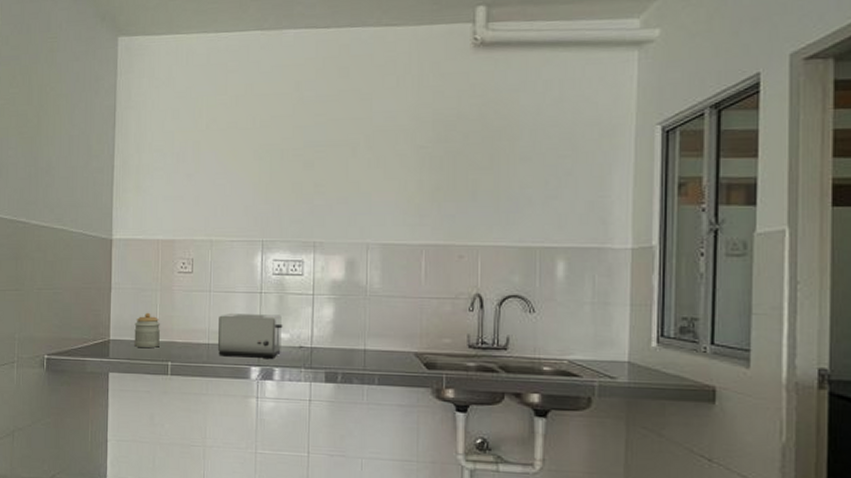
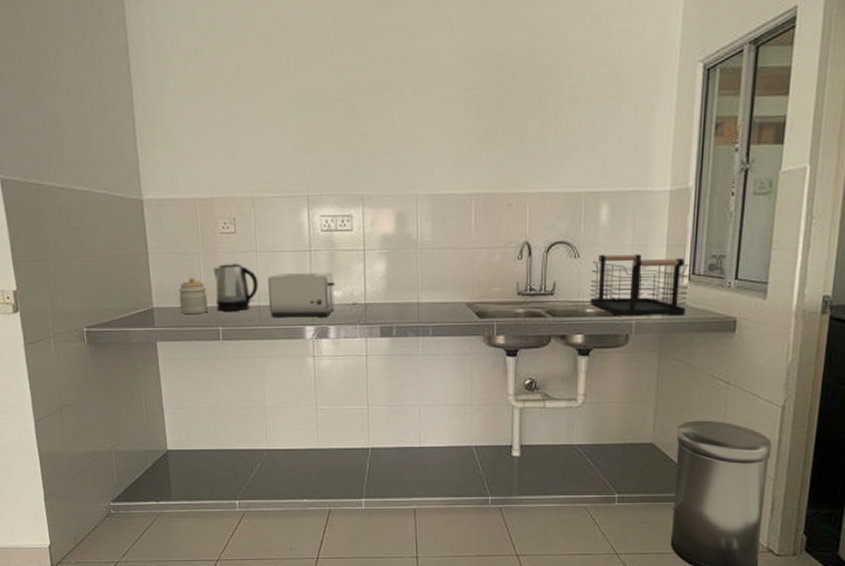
kettle: none [167,300,210,347] -> present [212,262,259,311]
dish rack: none [547,310,657,380] -> present [590,254,689,316]

